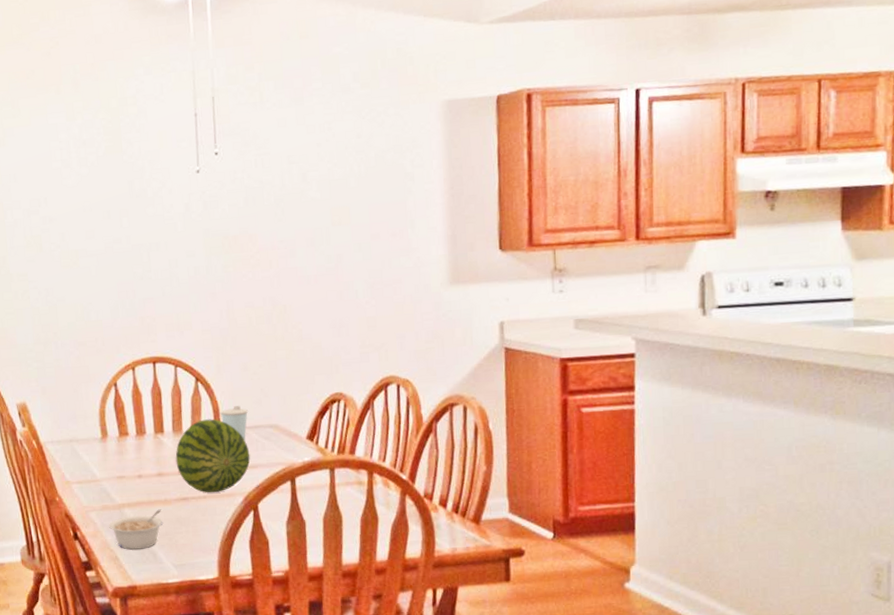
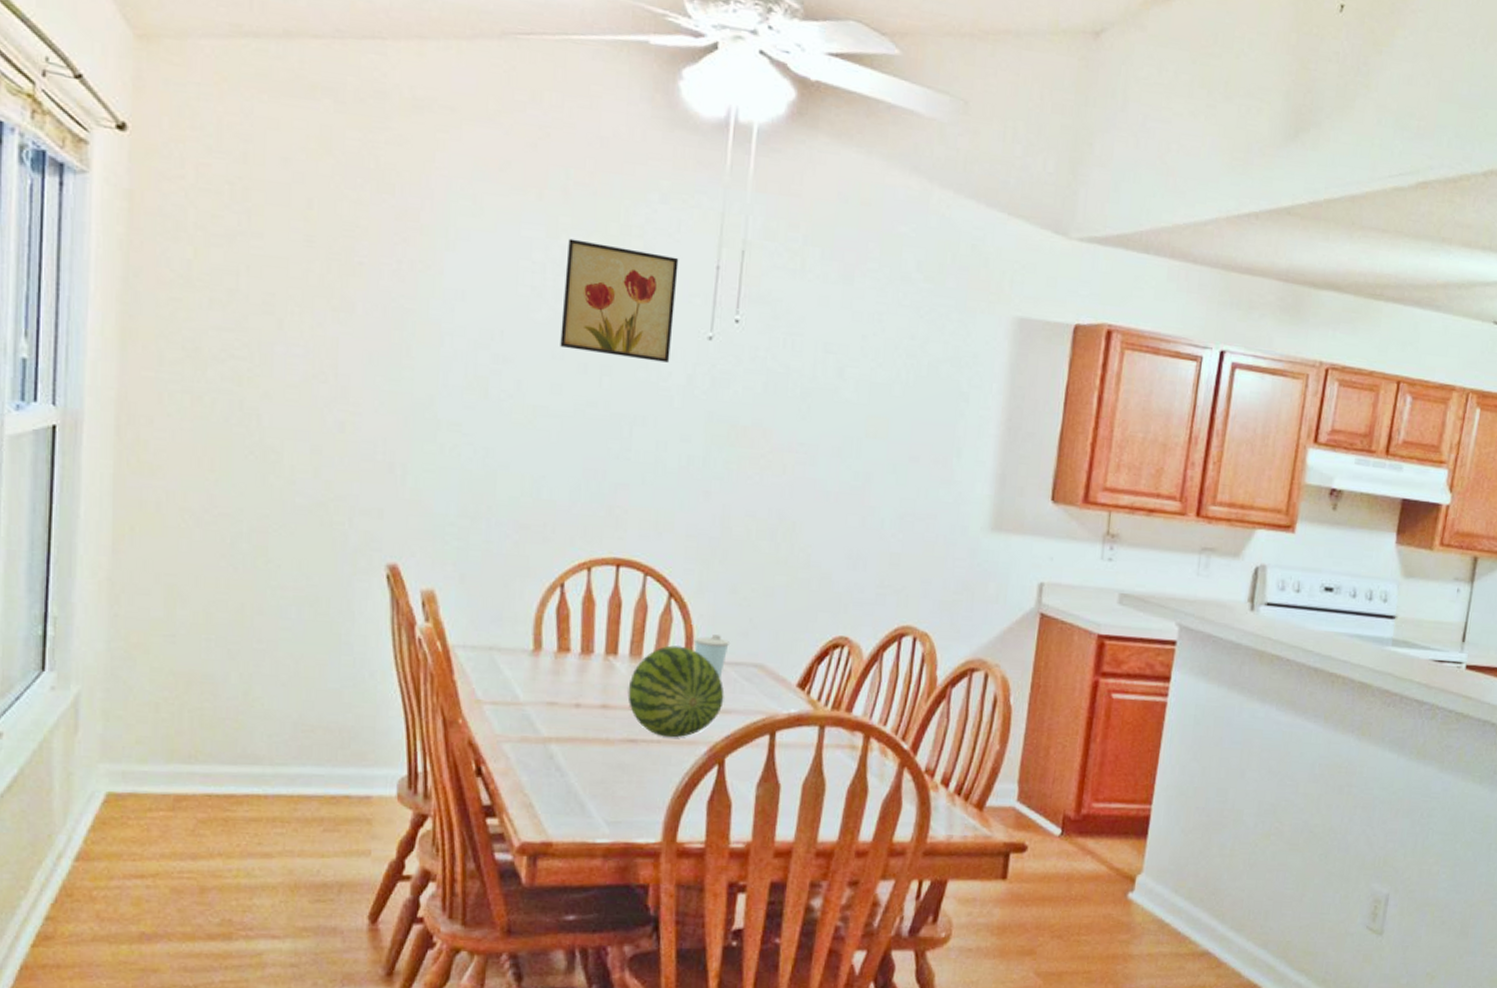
wall art: none [83,114,170,202] -> present [560,238,679,363]
legume: present [109,509,164,550] -> none [527,750,601,798]

